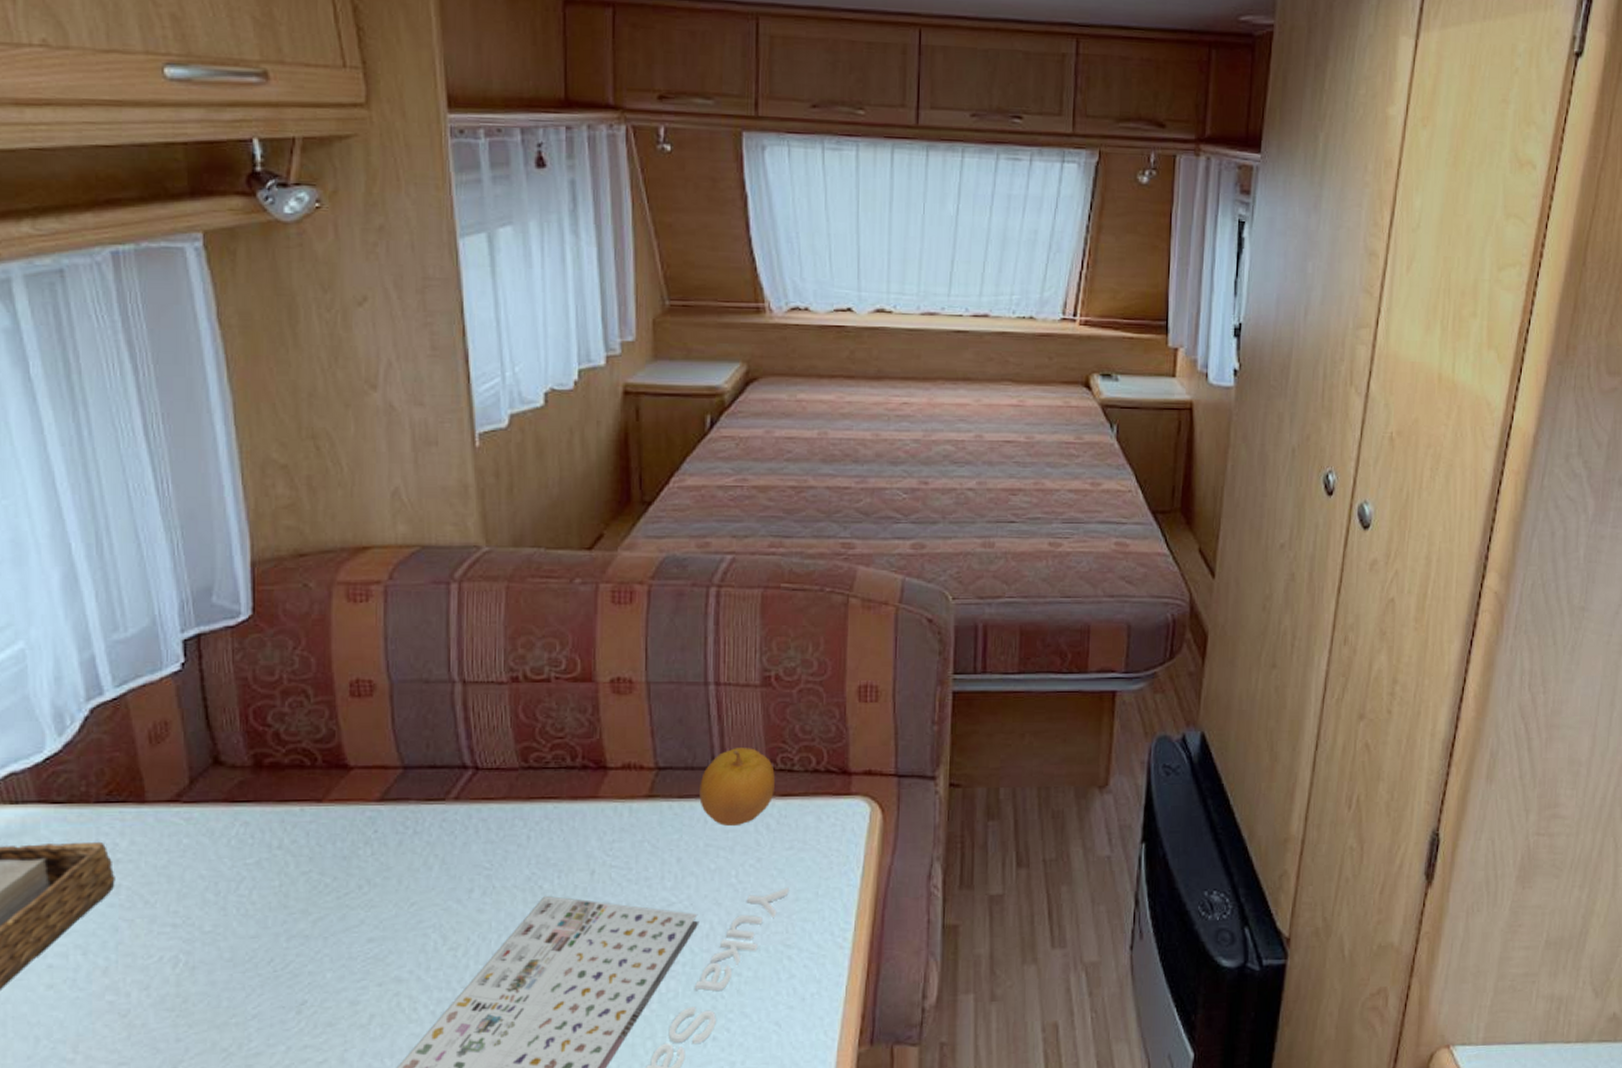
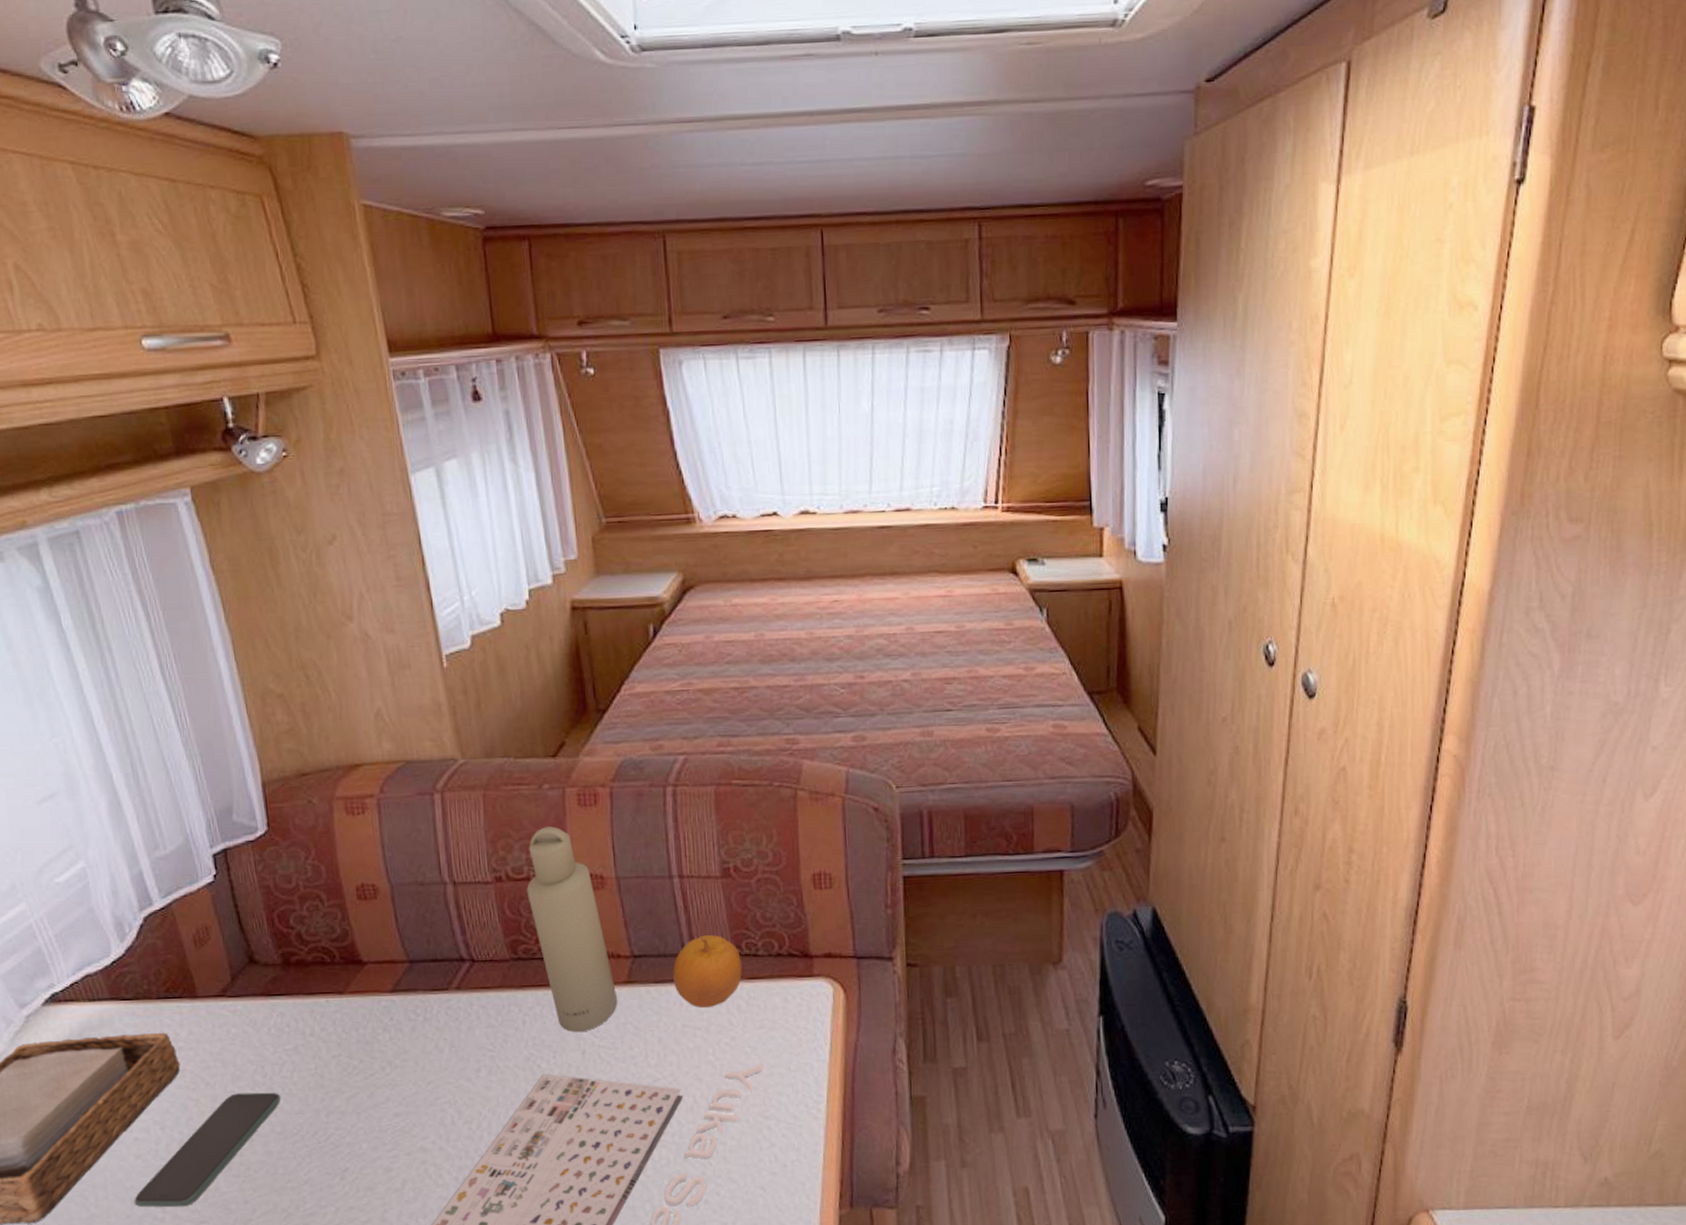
smartphone: none [39,912,235,1047] -> present [134,1092,281,1208]
bottle: none [545,624,636,849] -> present [526,826,618,1032]

